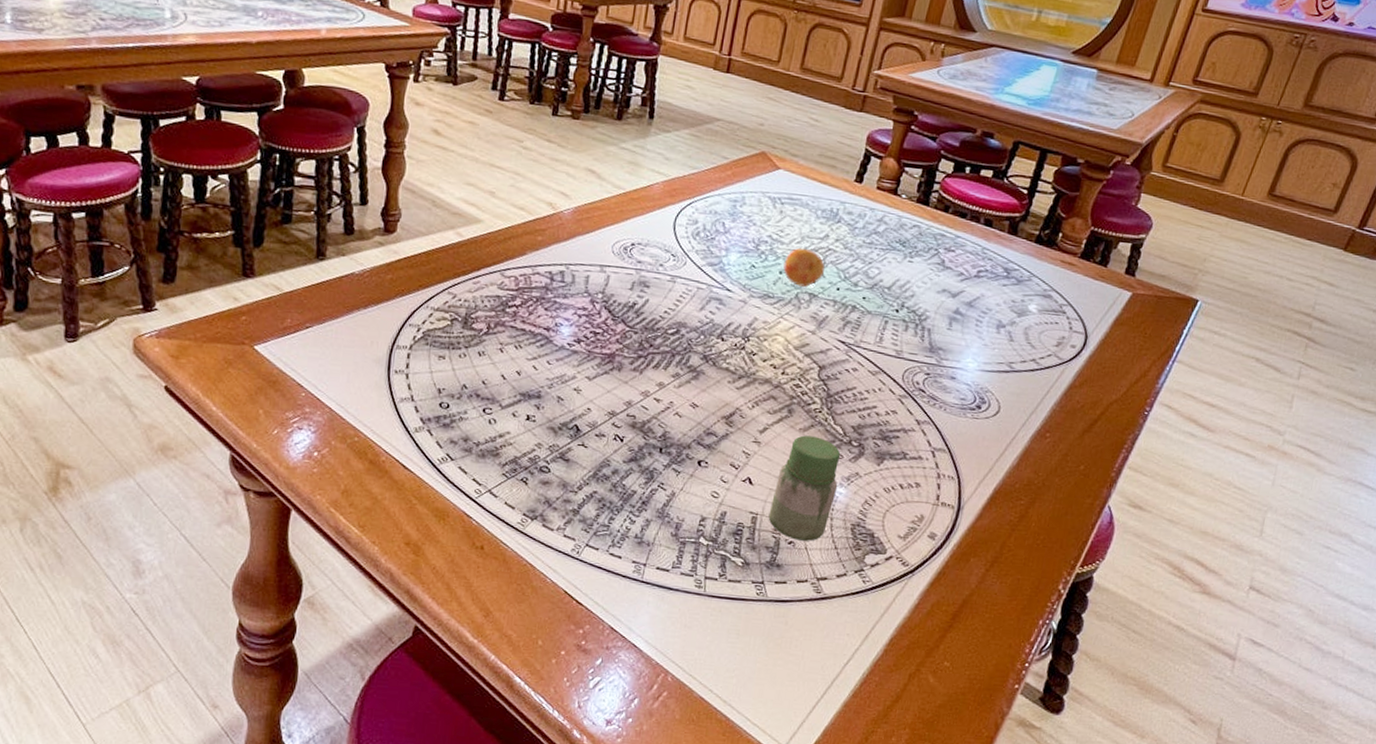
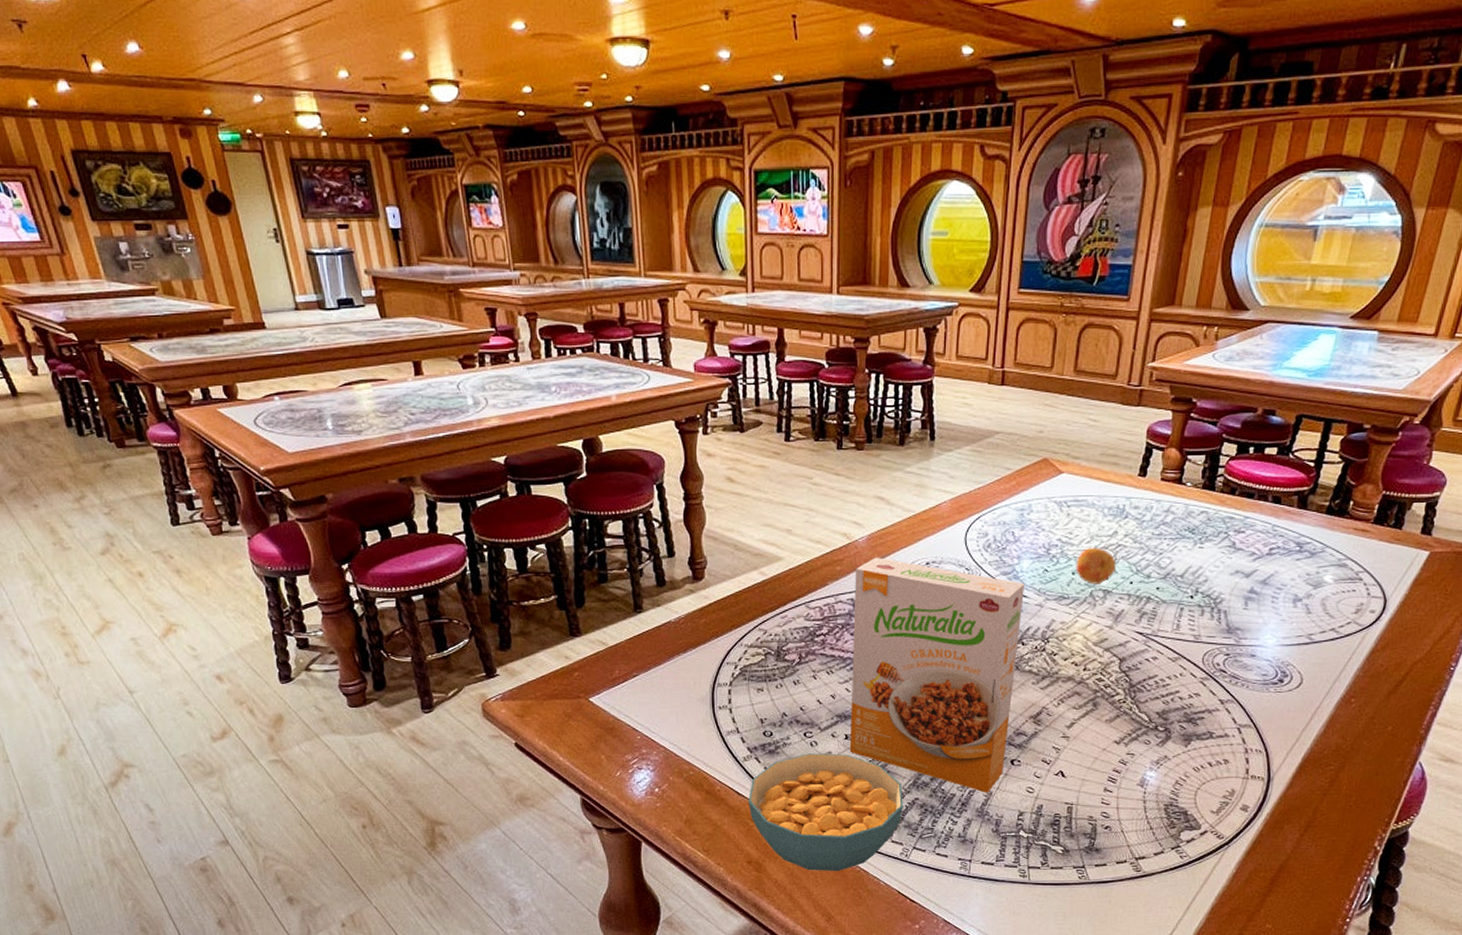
cereal bowl: none [413,431,581,563] -> present [747,753,903,871]
cereal box: none [529,231,730,494] -> present [849,557,1024,793]
jar: present [768,435,841,541] -> none [1083,726,1148,824]

